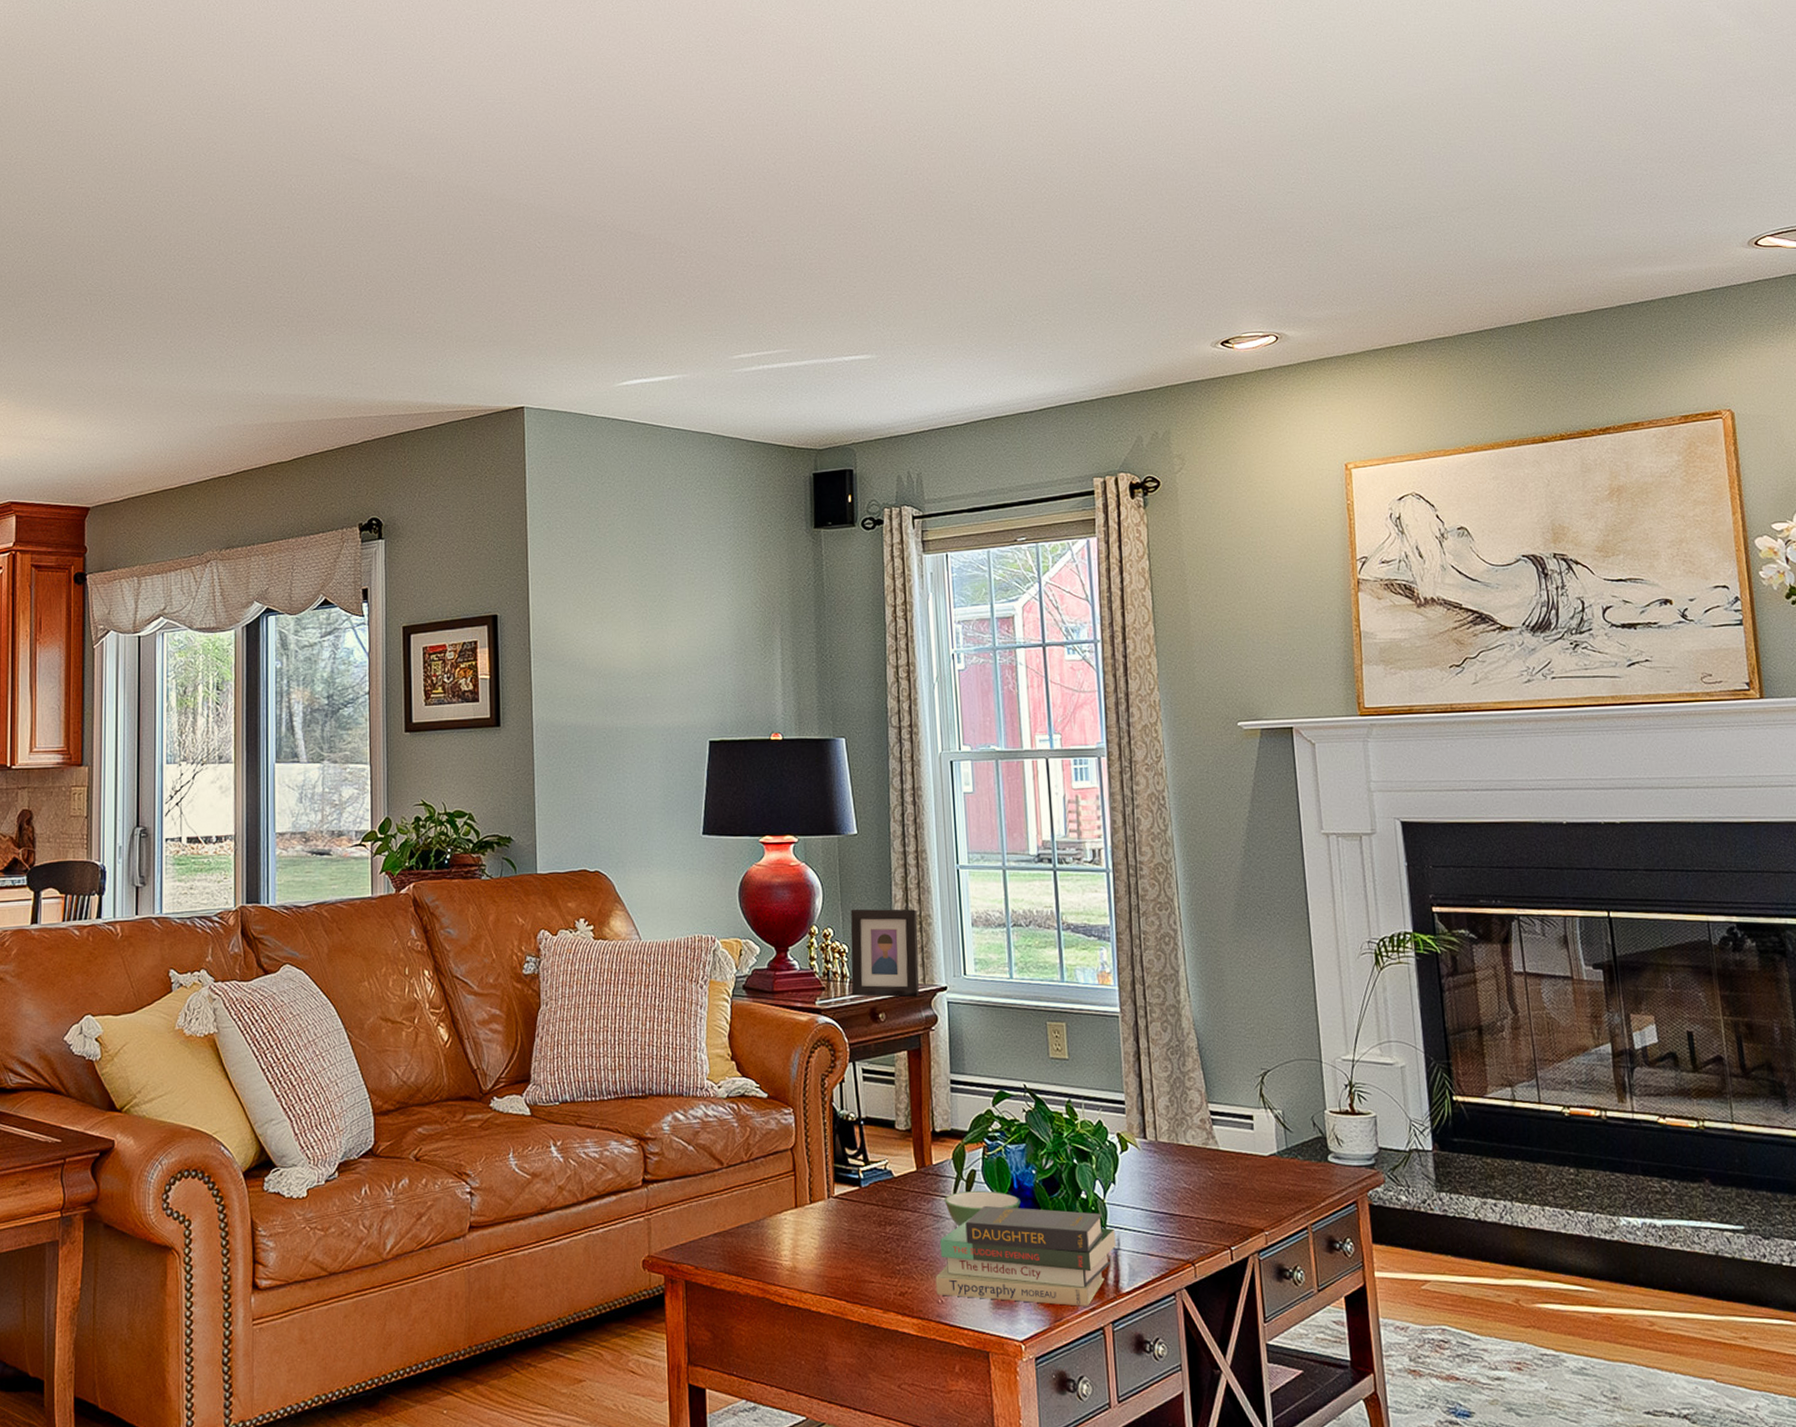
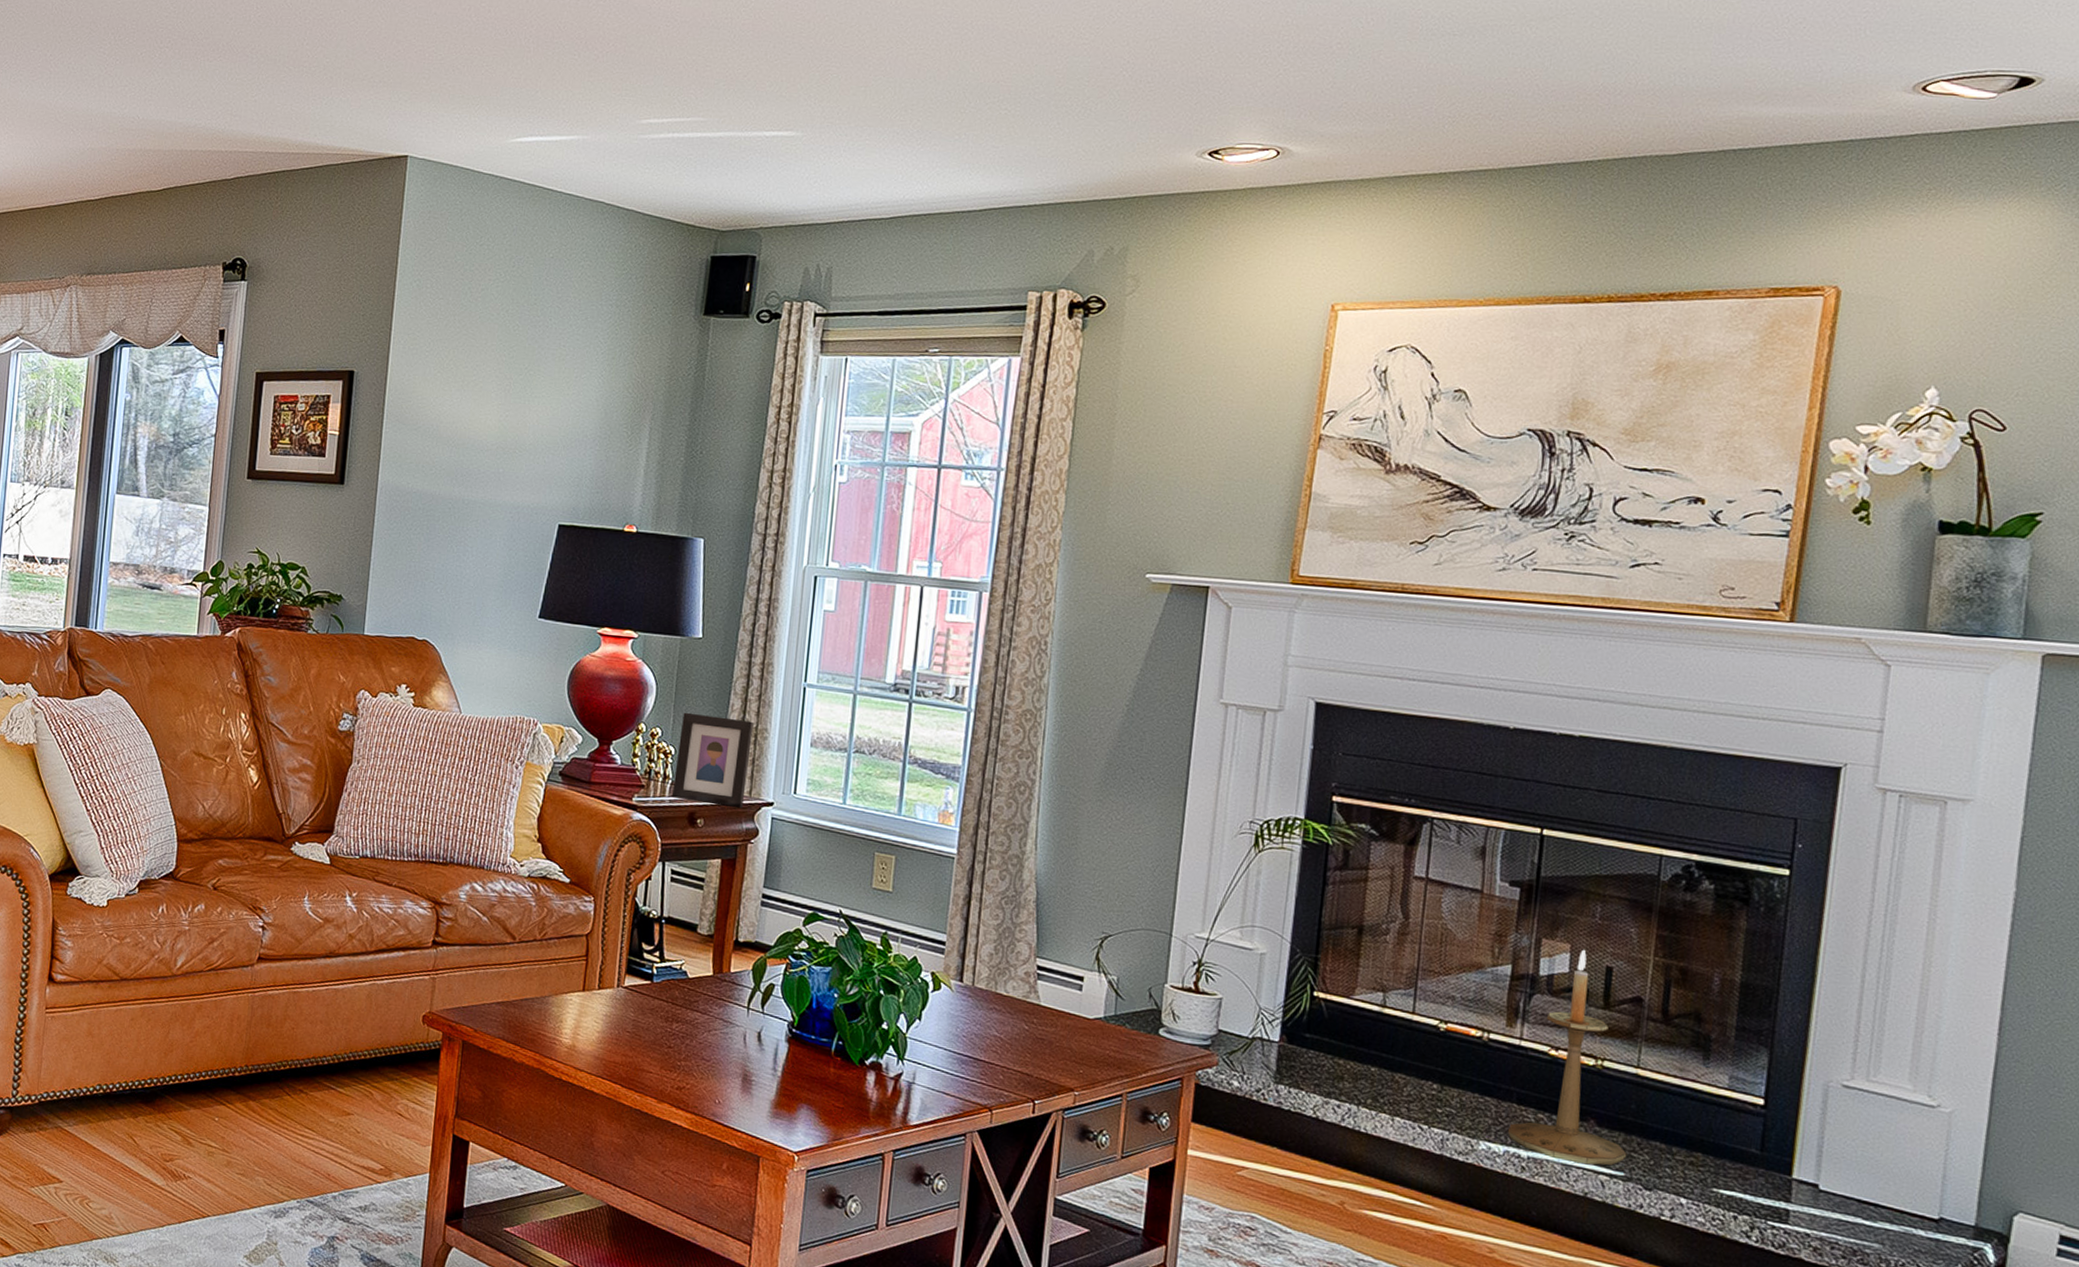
books: present [935,1205,1116,1307] -> none [714,1019,912,1131]
bowl: present [944,1191,1021,1227] -> none [737,1002,817,1035]
candlestick: none [1640,1018,1742,1224] -> present [1507,949,1627,1166]

